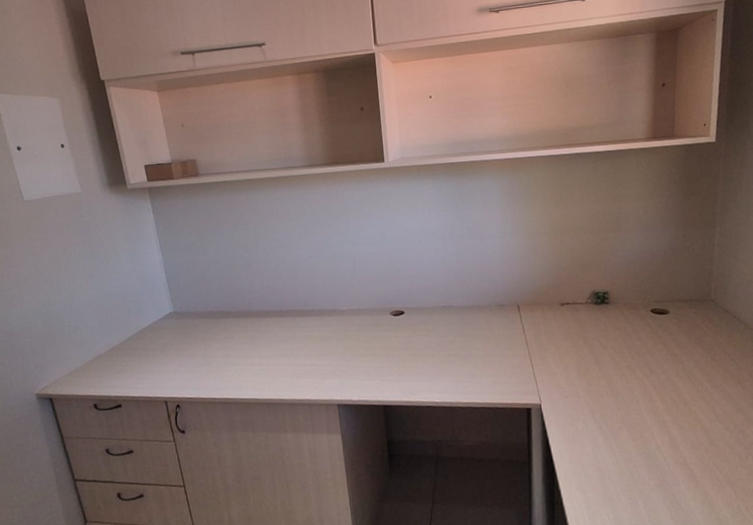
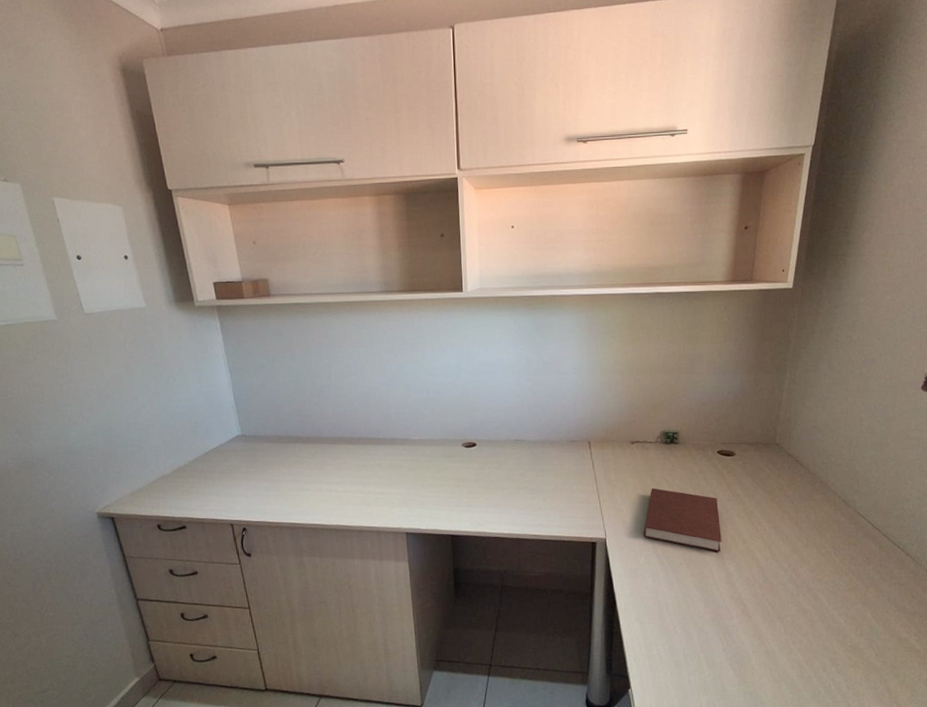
notebook: none [579,350,662,415] -> present [643,488,722,552]

